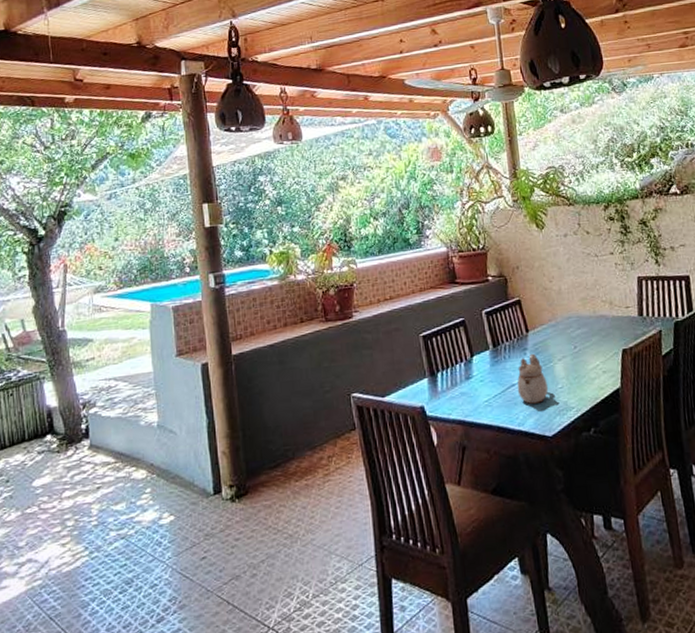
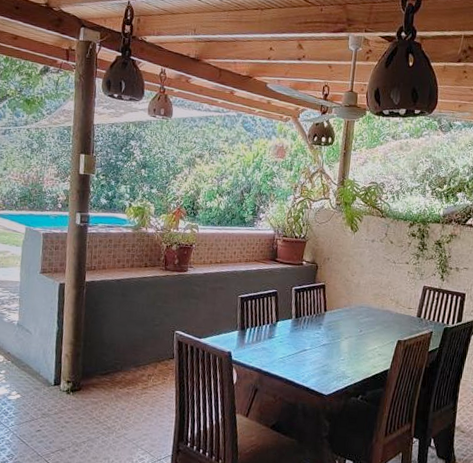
teapot: present [517,353,548,404] -> none [307,329,333,368]

